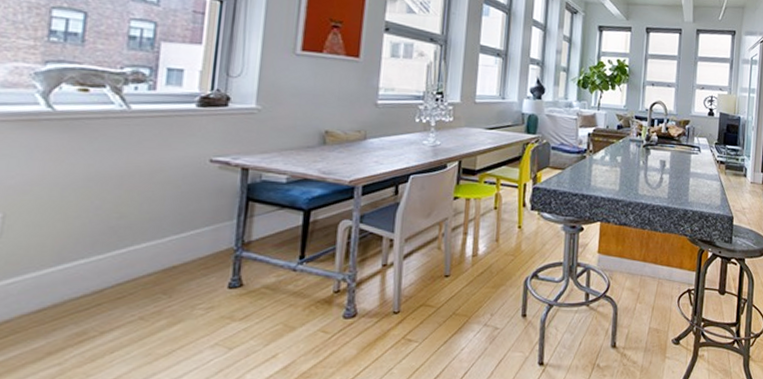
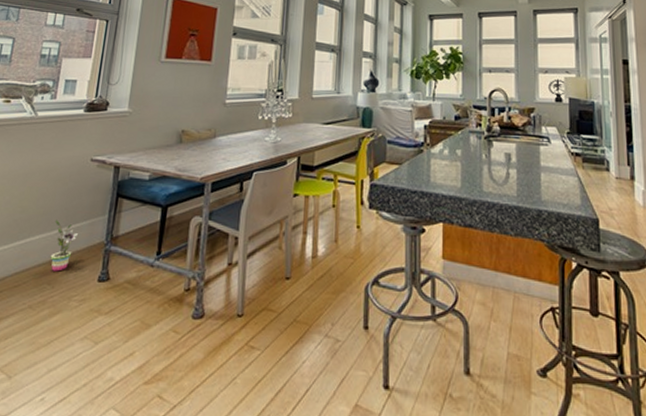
potted plant: none [164,226,200,280] -> present [50,220,79,272]

